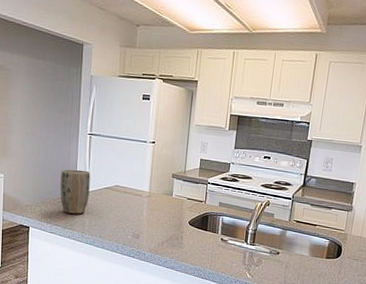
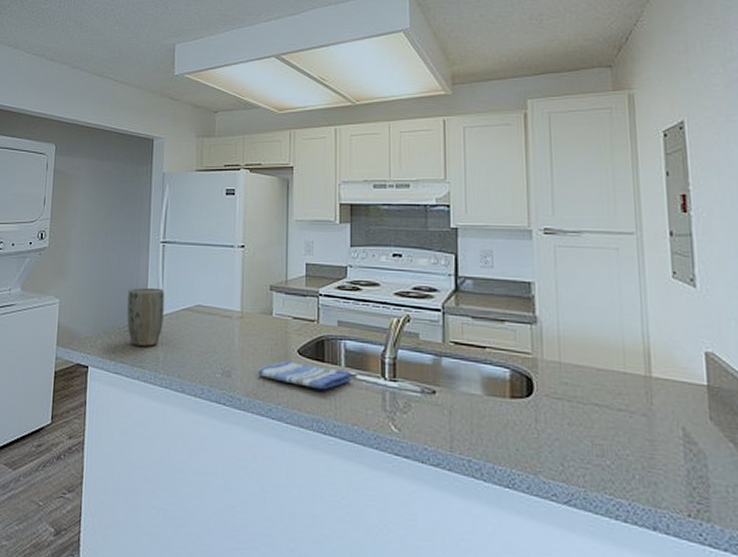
dish towel: none [158,228,225,250] -> present [257,360,352,390]

